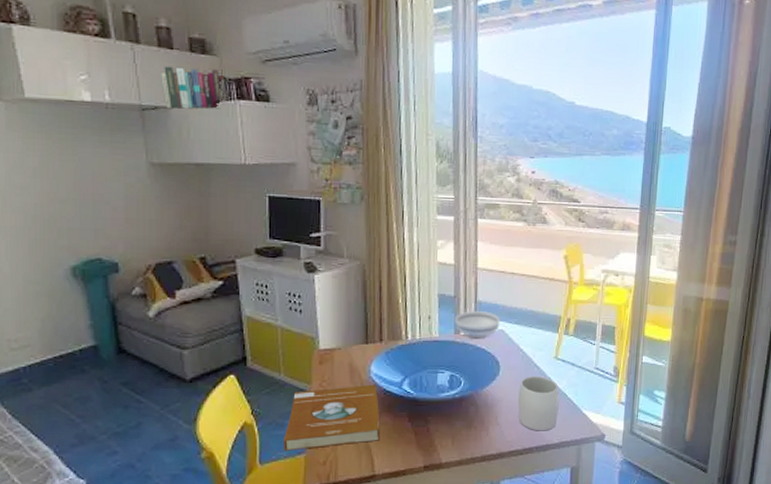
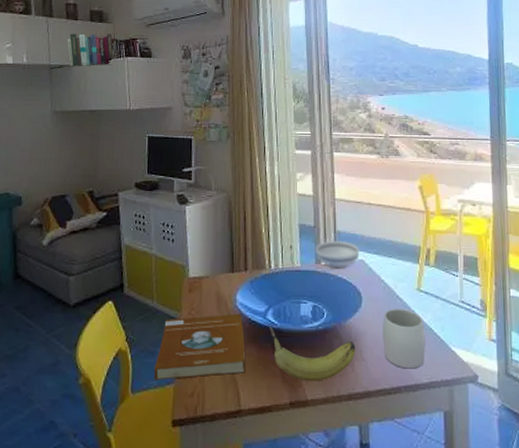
fruit: none [405,395,491,446] -> present [269,326,356,381]

